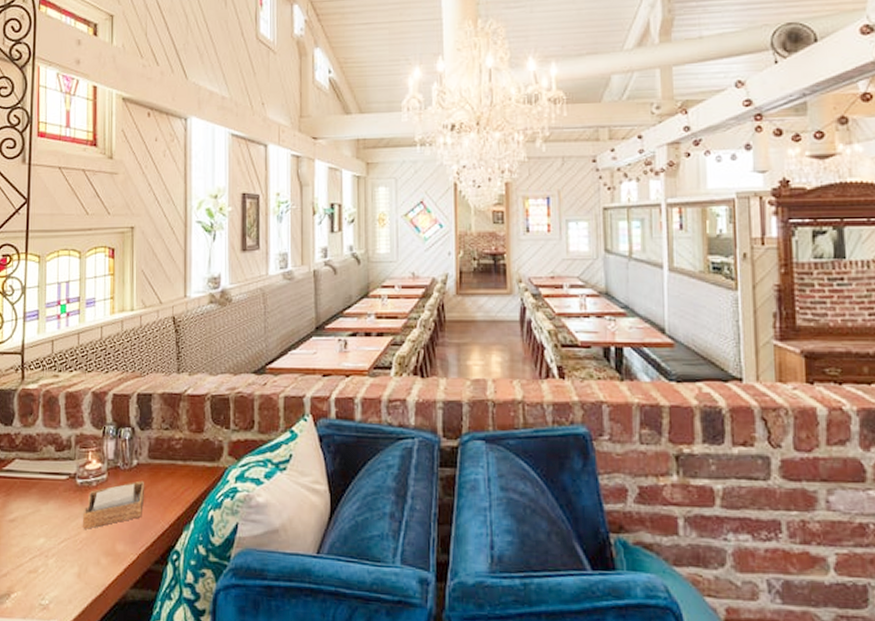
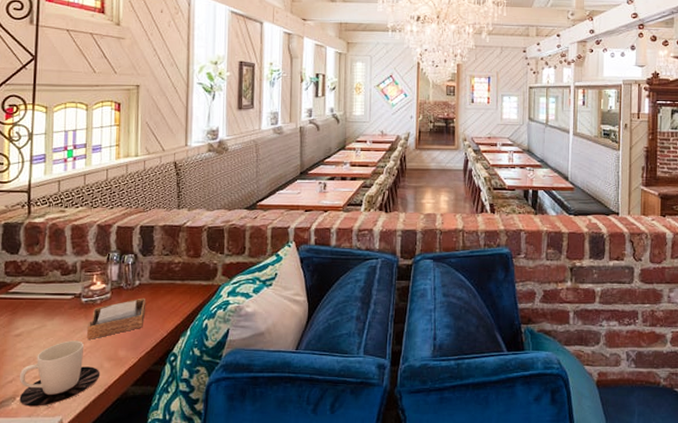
cup: none [13,529,97,607] -> present [19,340,101,406]

